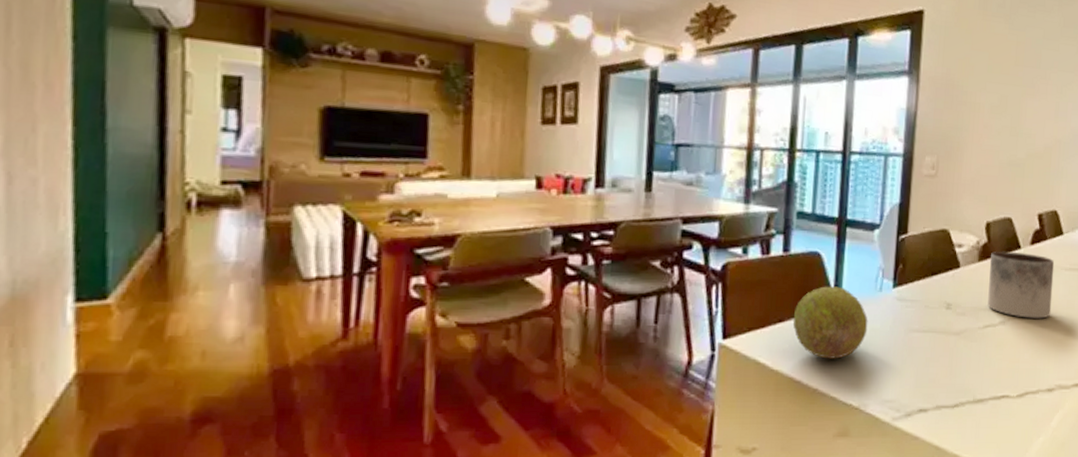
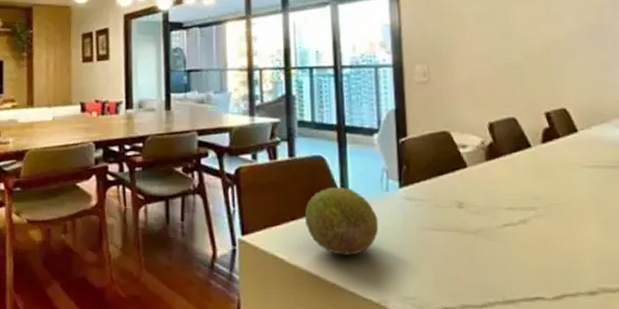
mug: present [987,251,1055,319] -> none [499,150,579,218]

